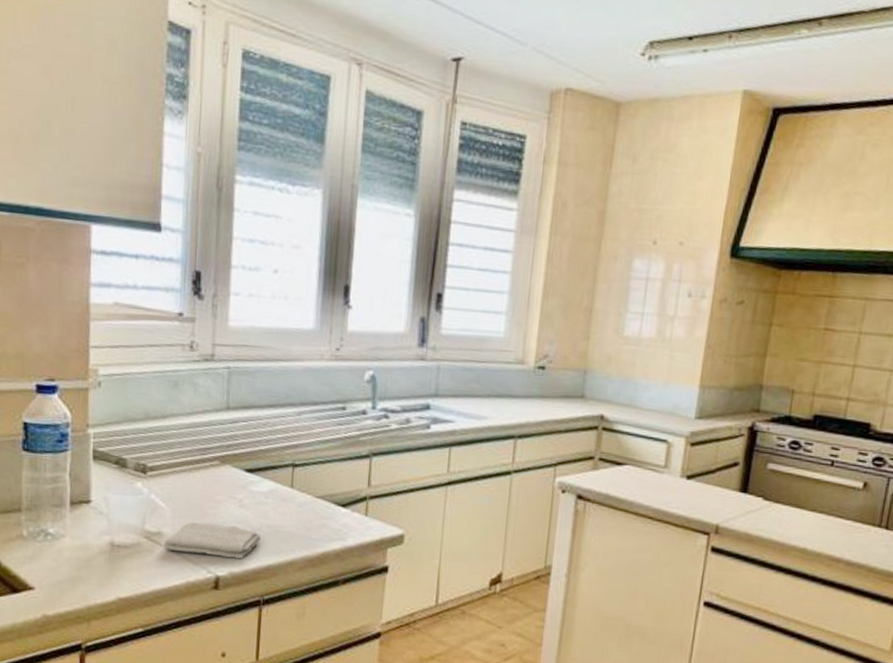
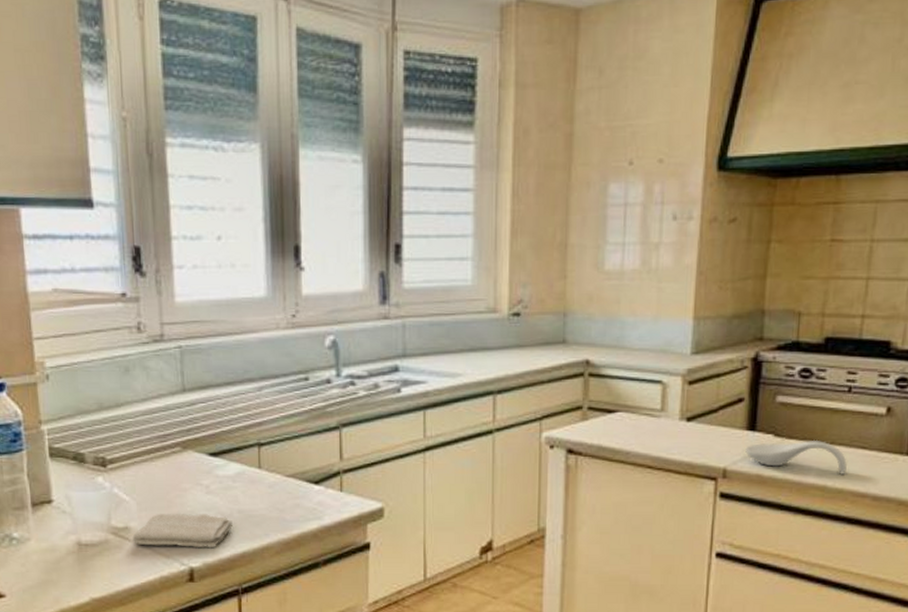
spoon rest: none [737,505,826,540] -> present [745,439,847,474]

